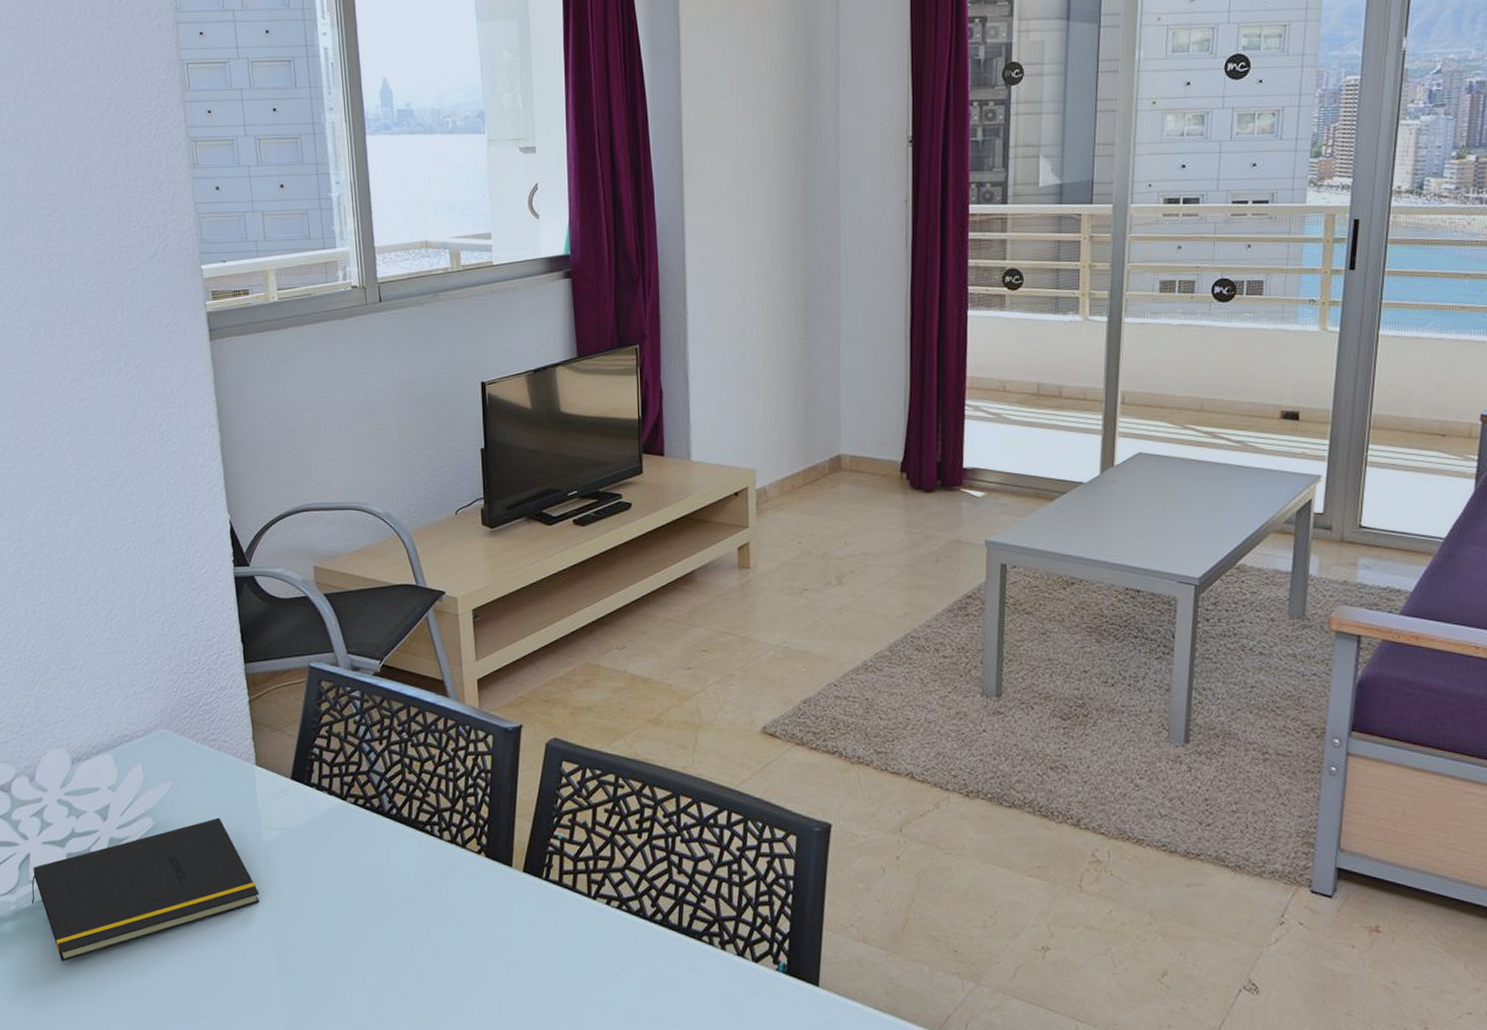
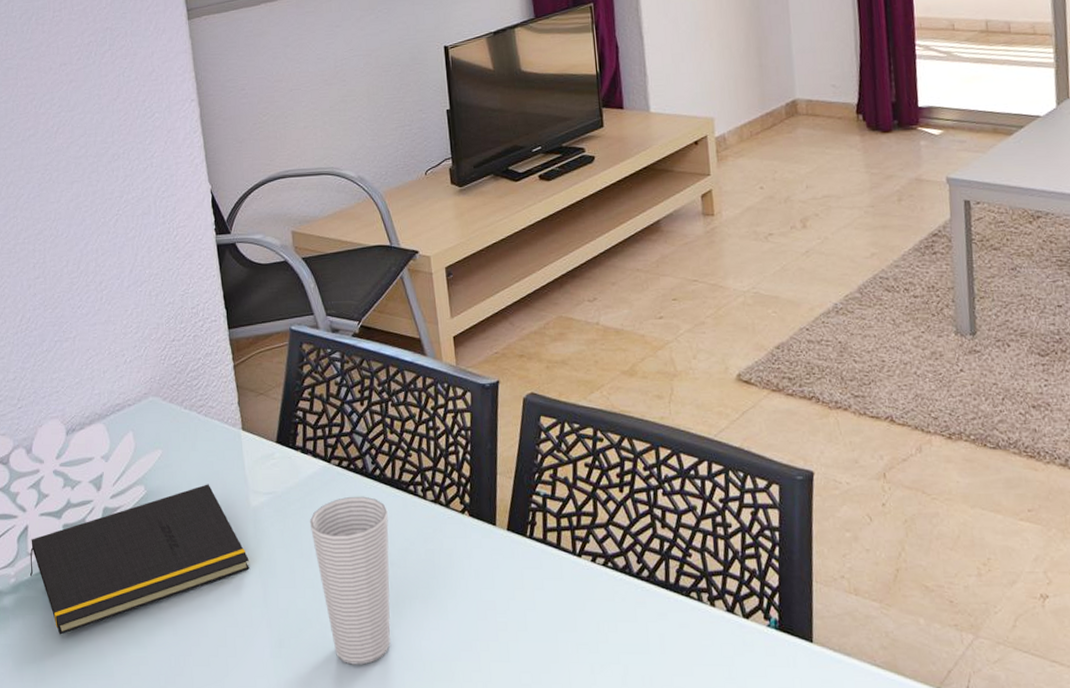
cup: none [322,834,403,998] -> present [309,496,391,665]

